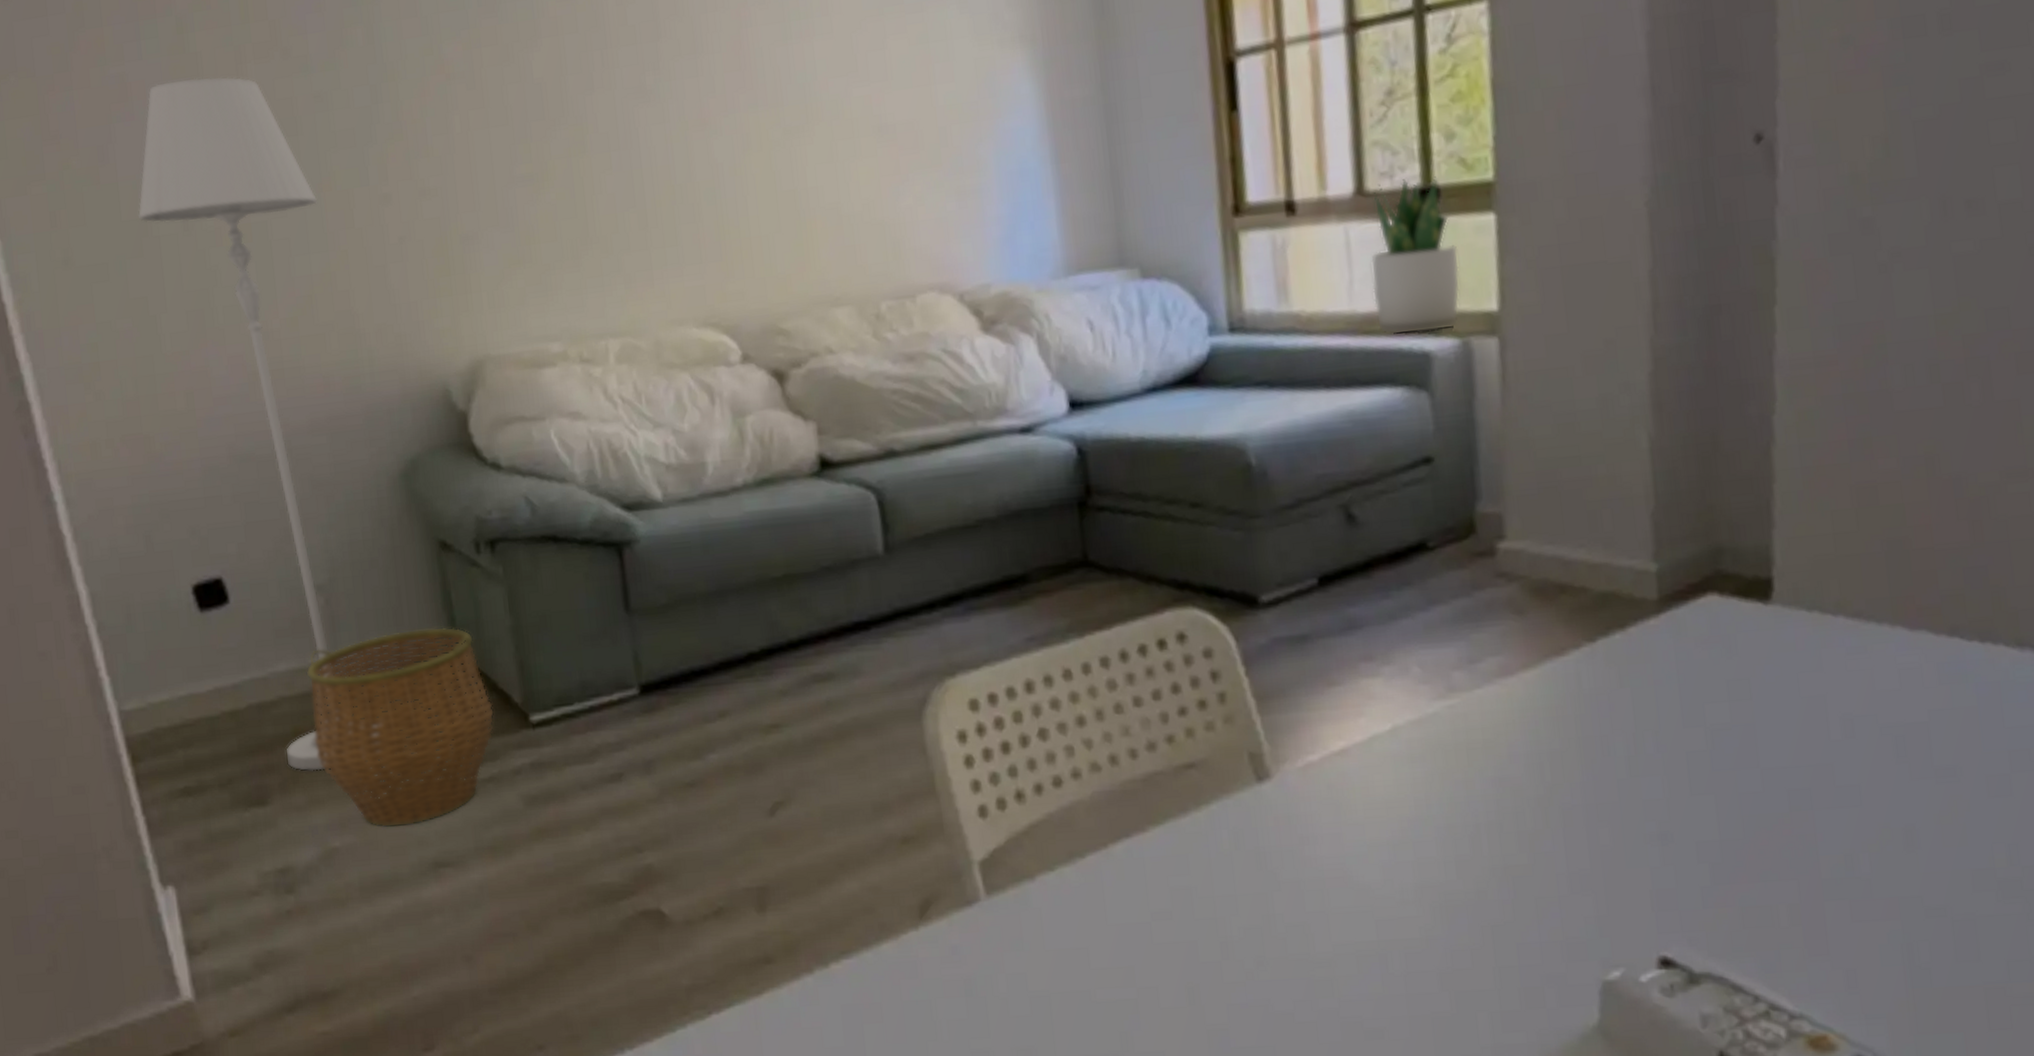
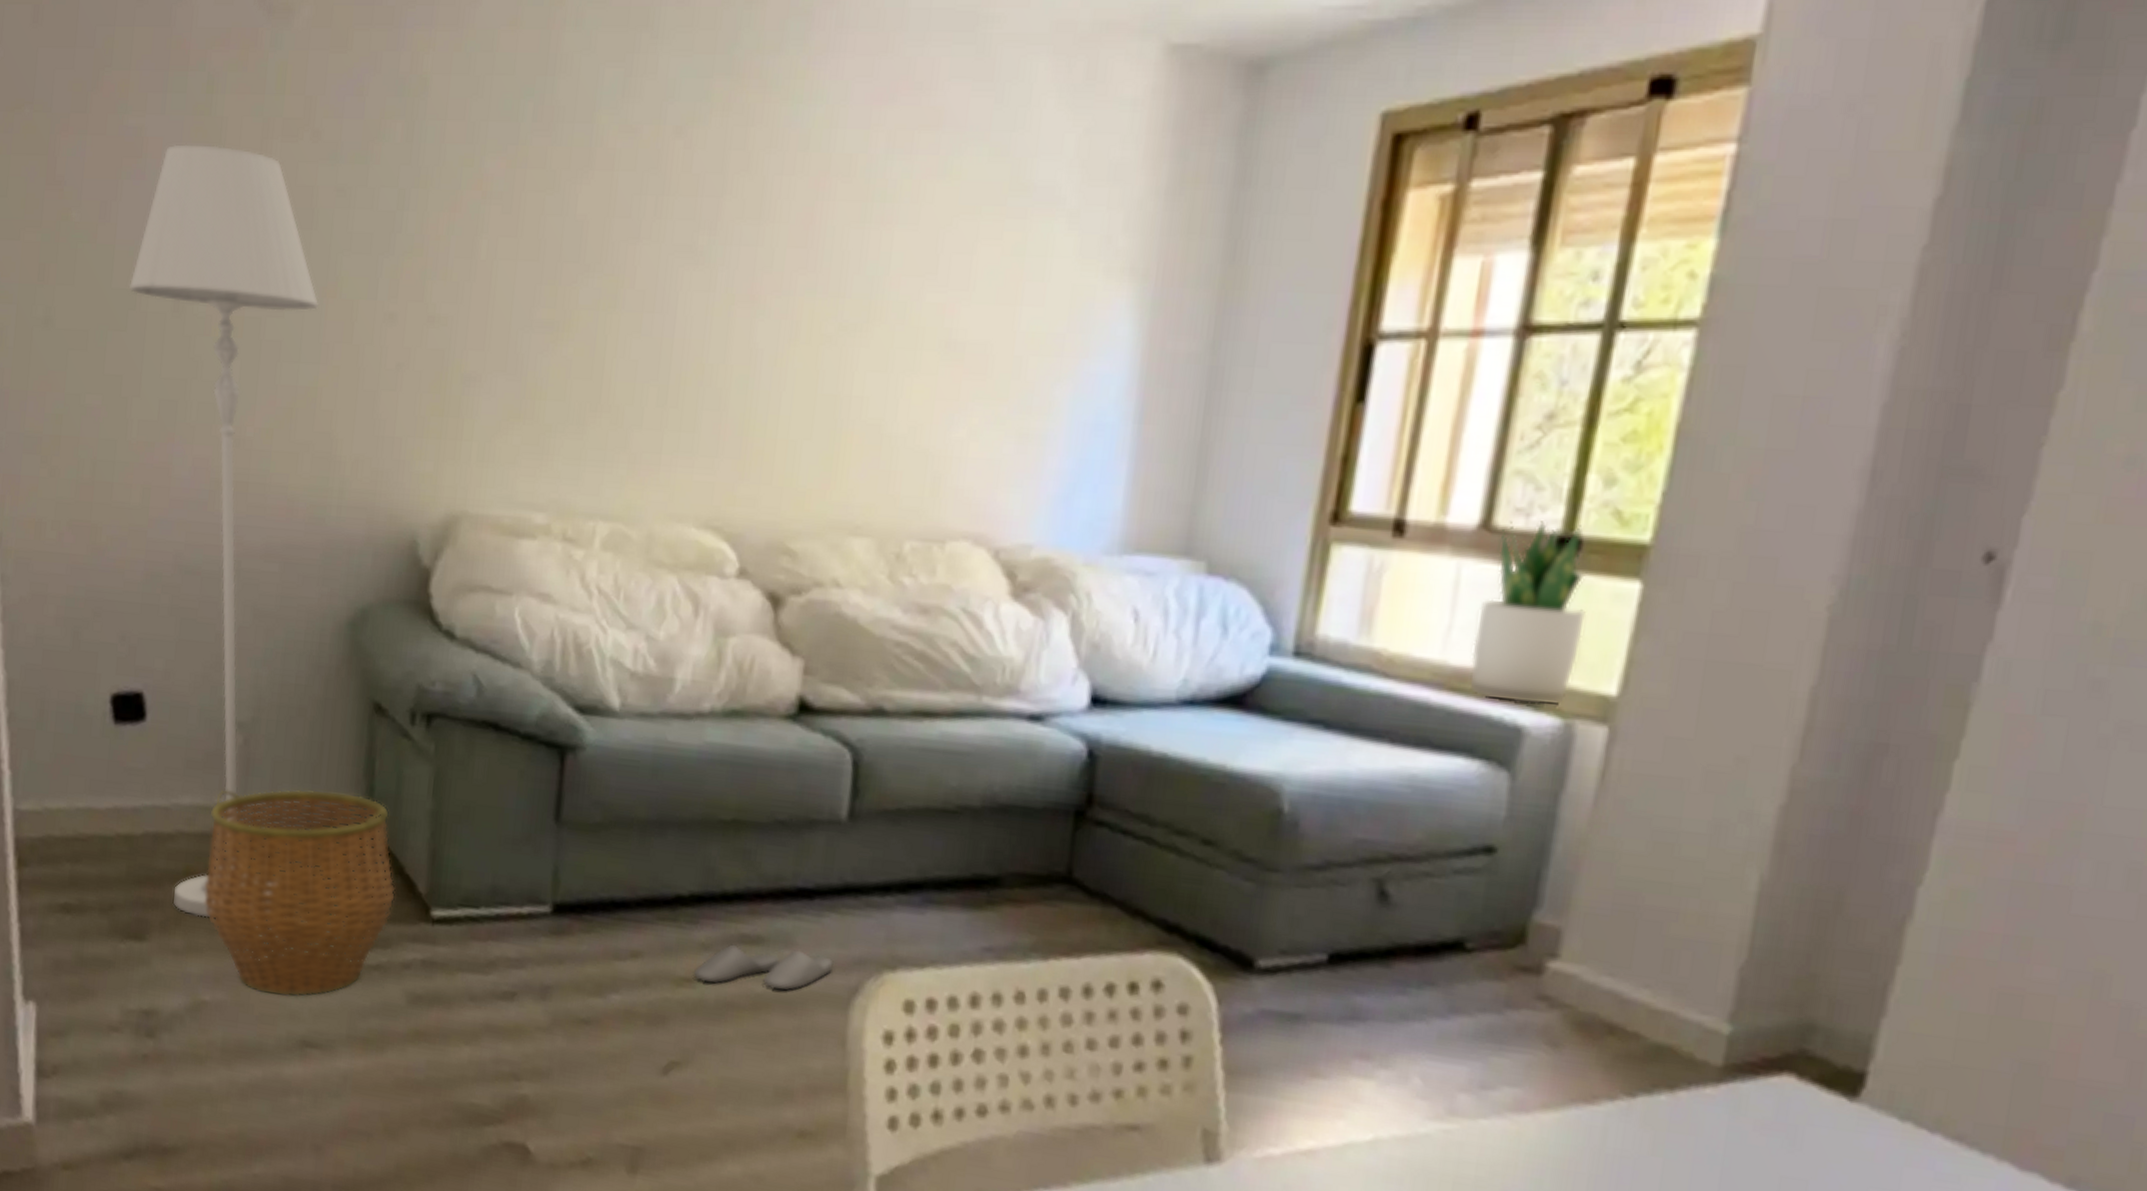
slippers: none [778,677,900,725] -> present [694,944,833,990]

